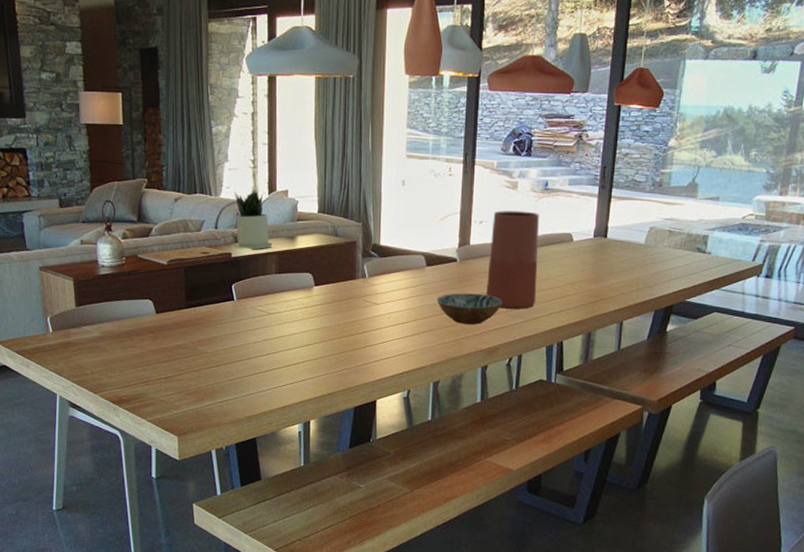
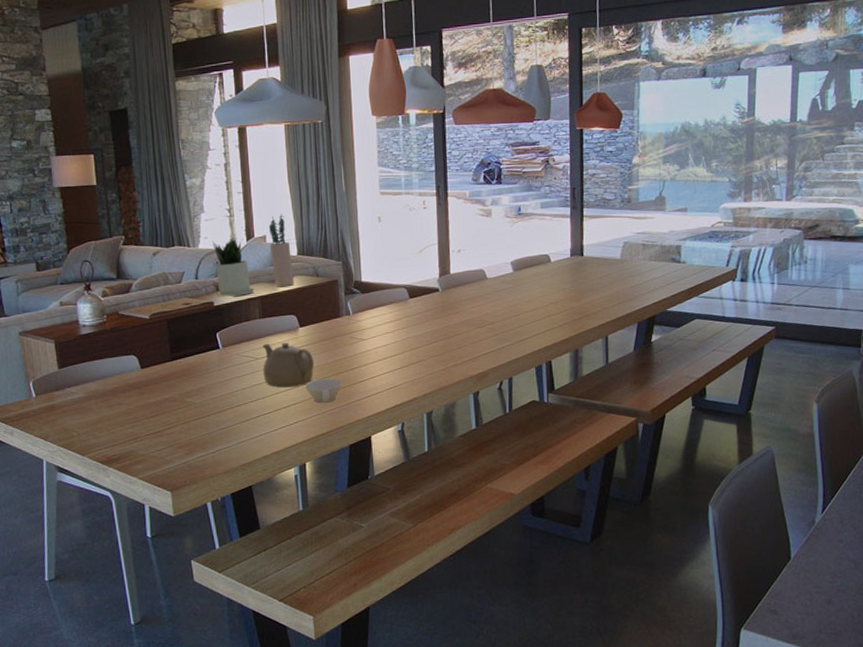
teapot: none [275,300,327,345] -> present [263,343,315,388]
vase: none [292,169,313,244] -> present [269,214,294,288]
cup: none [316,339,353,364] -> present [305,378,343,403]
bowl: present [436,293,503,324] -> none [422,321,488,352]
vase: present [486,211,539,309] -> none [470,237,521,334]

